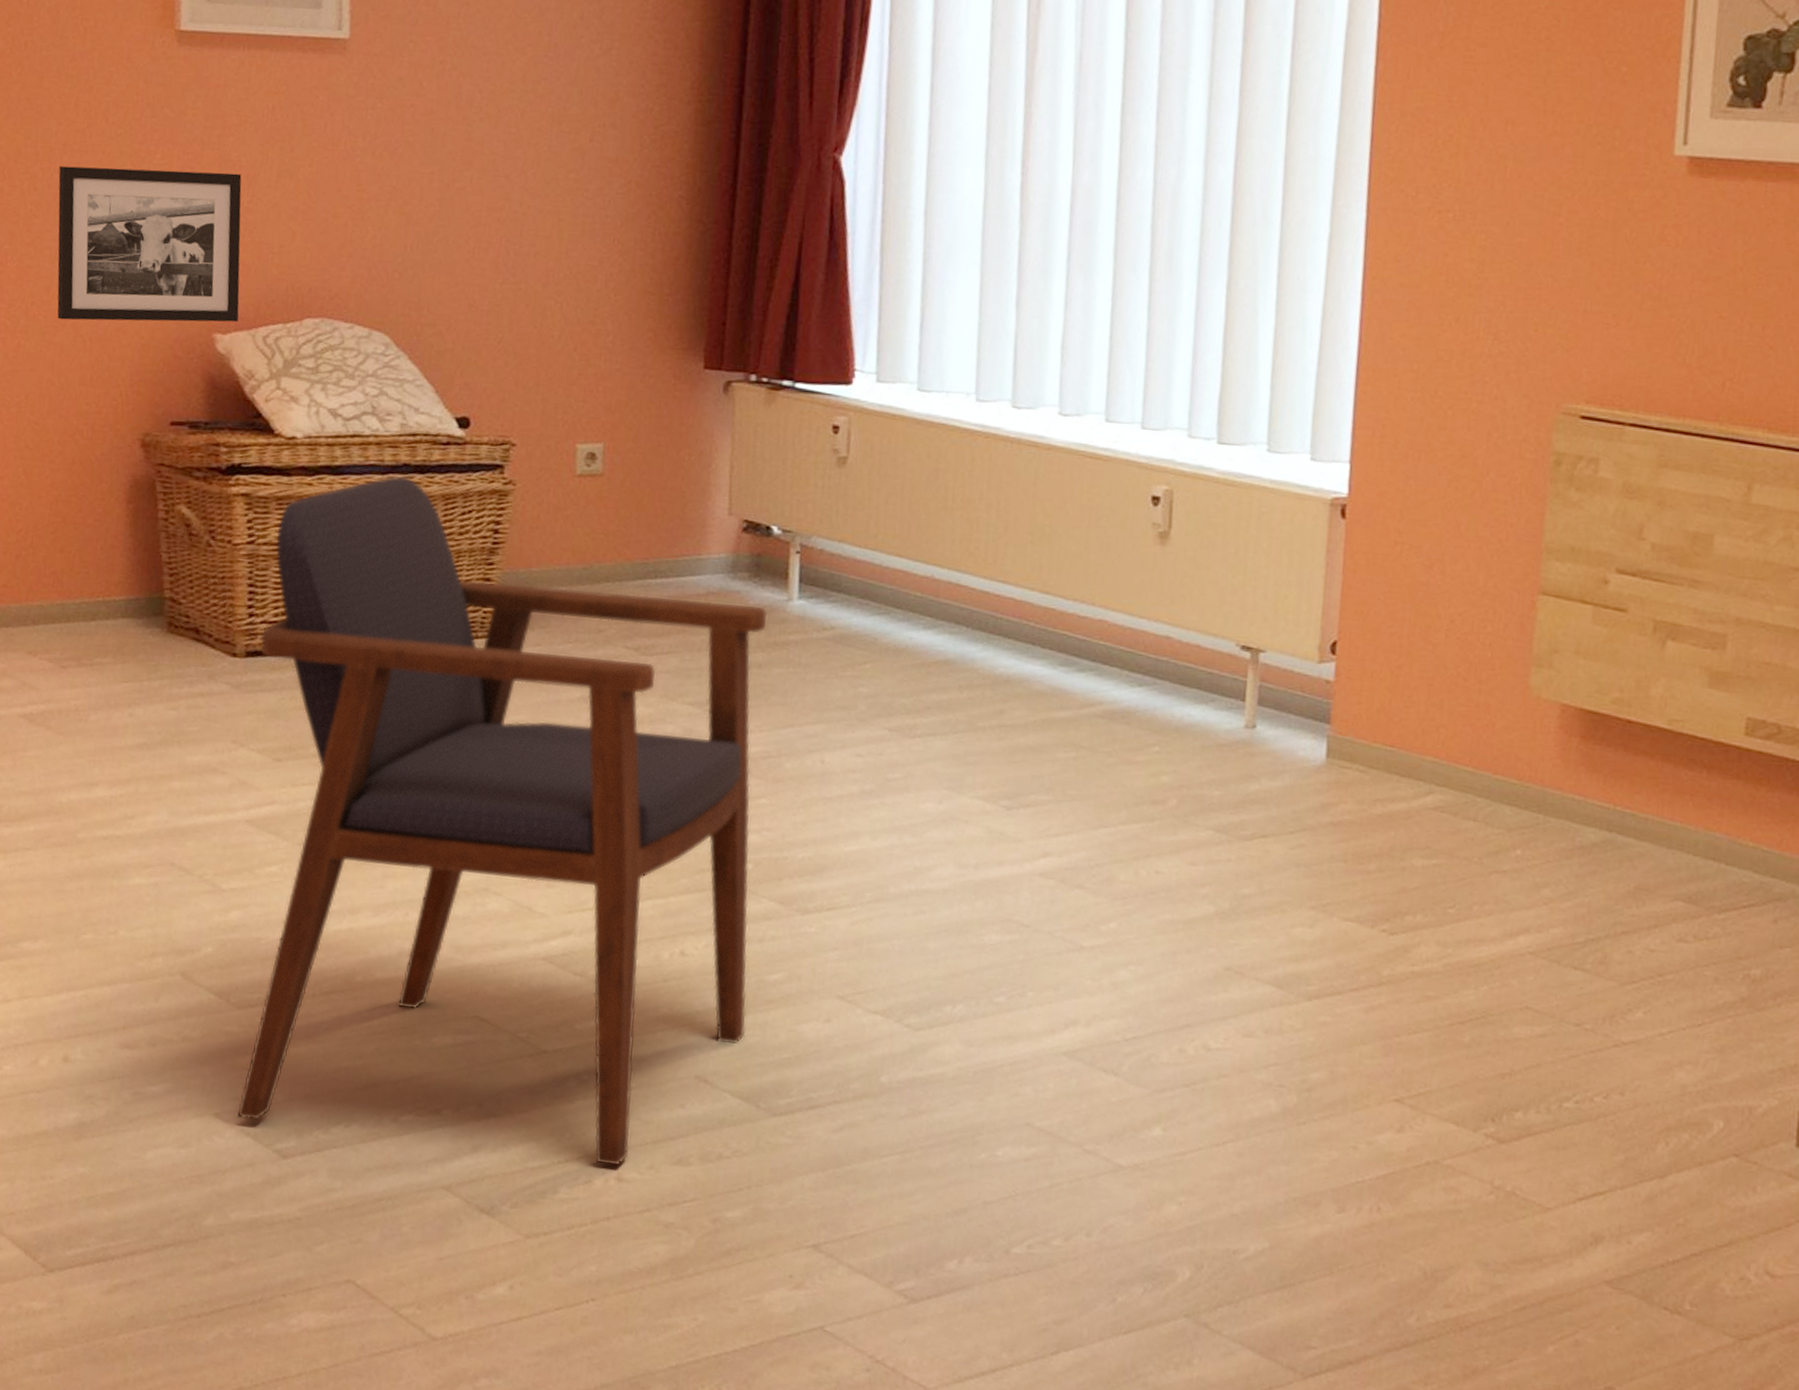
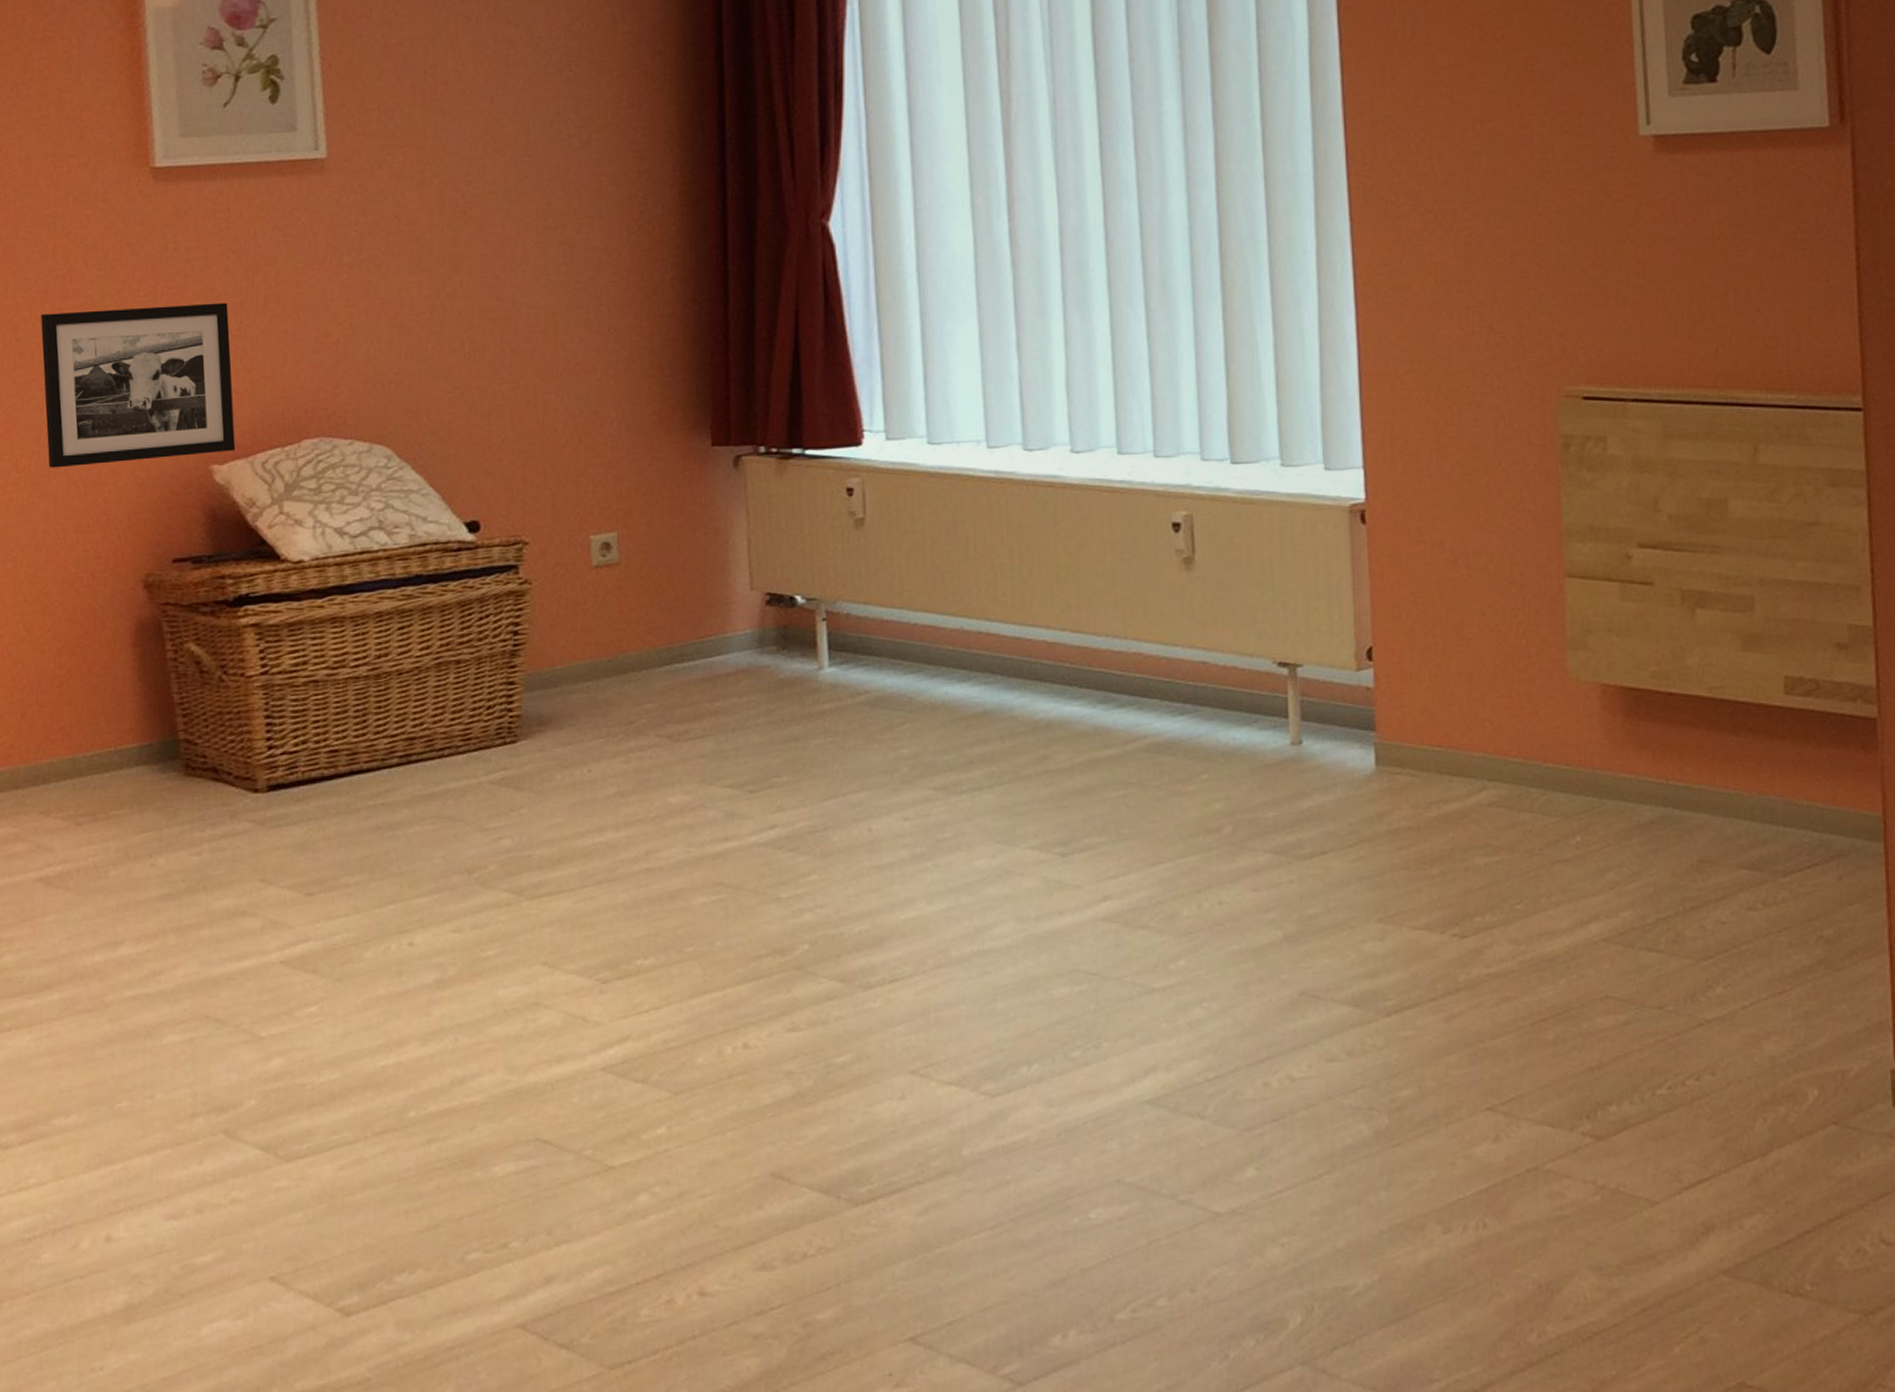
armchair: present [237,475,768,1167] -> none [282,587,819,1280]

